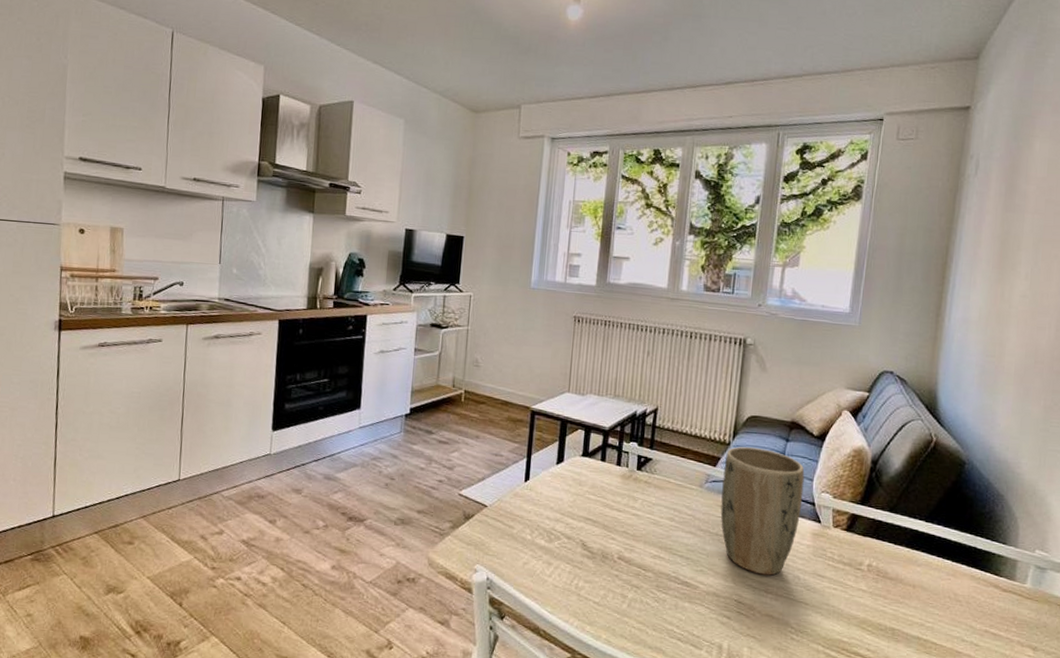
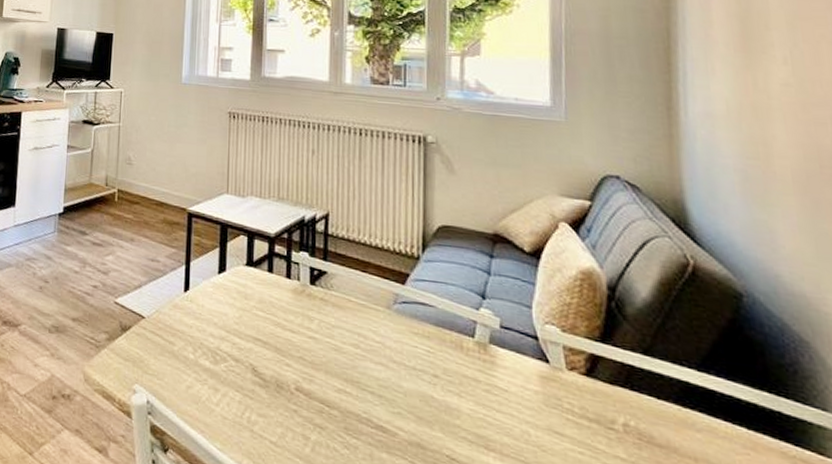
plant pot: present [720,446,805,576] -> none [415,261,521,428]

